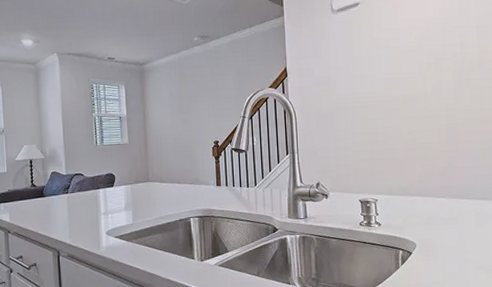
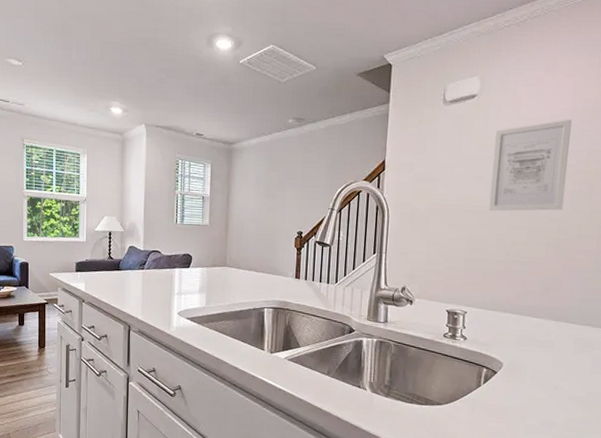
wall art: none [380,18,447,105] -> present [489,119,572,211]

